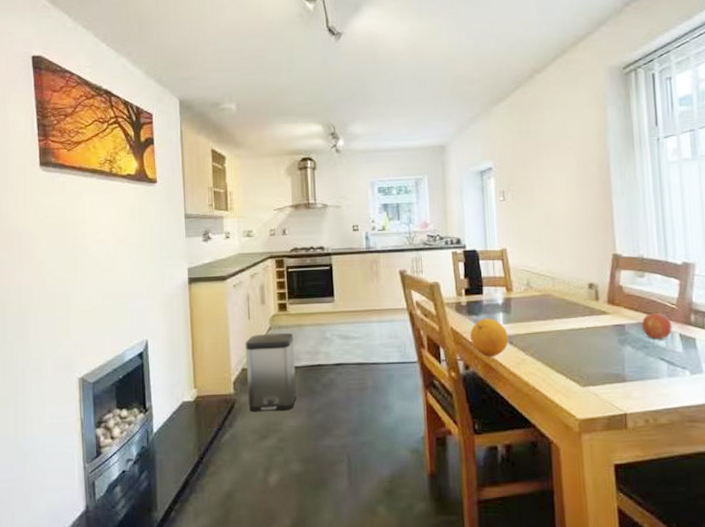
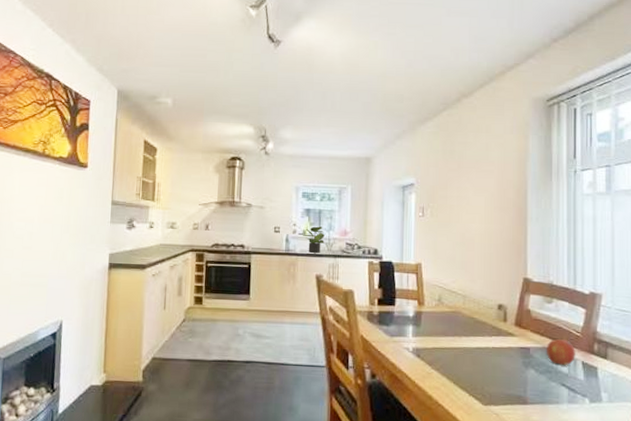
pedal bin: present [245,333,297,412] -> none [155,325,207,403]
potted plant: none [382,220,405,249] -> present [303,226,325,254]
fruit: present [469,318,509,357] -> none [378,329,416,368]

